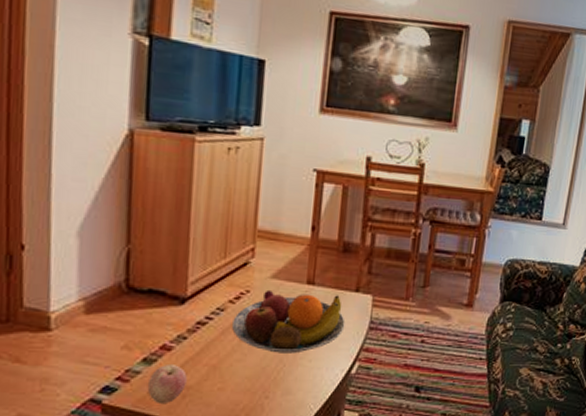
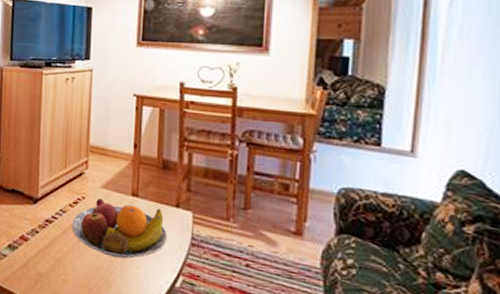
apple: present [147,363,187,405] -> none [11,252,39,286]

